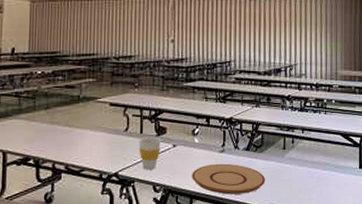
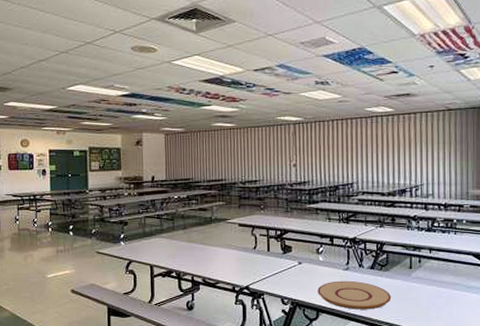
cup: present [139,137,162,170] -> none [266,255,288,285]

